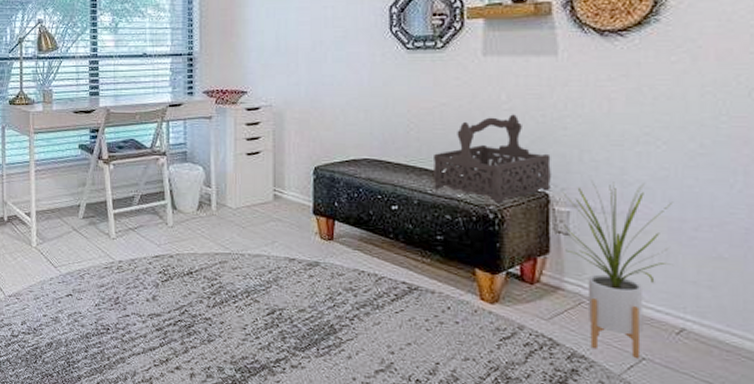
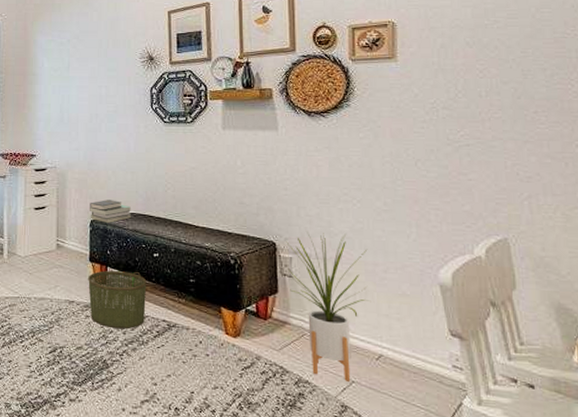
basket: none [312,225,383,291] -> present [88,270,147,329]
books: none [313,143,364,170] -> present [90,200,131,223]
decorative basket: present [434,114,551,203] -> none [187,177,277,251]

